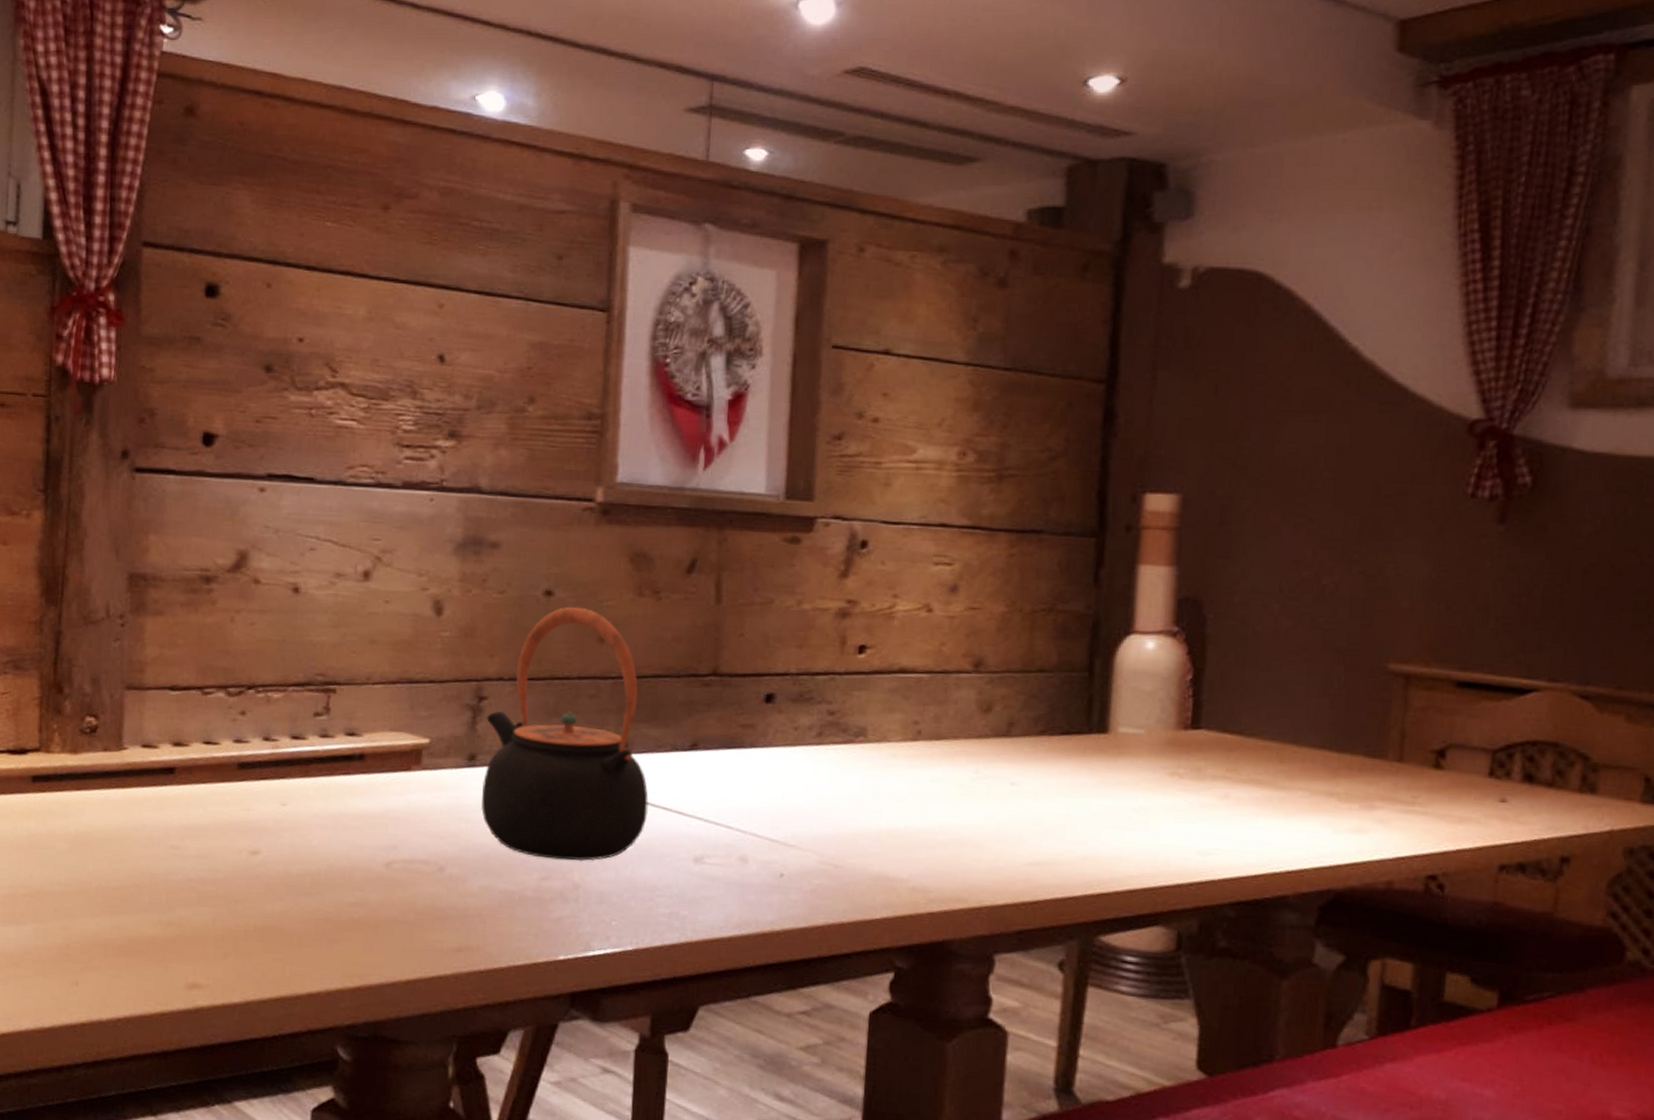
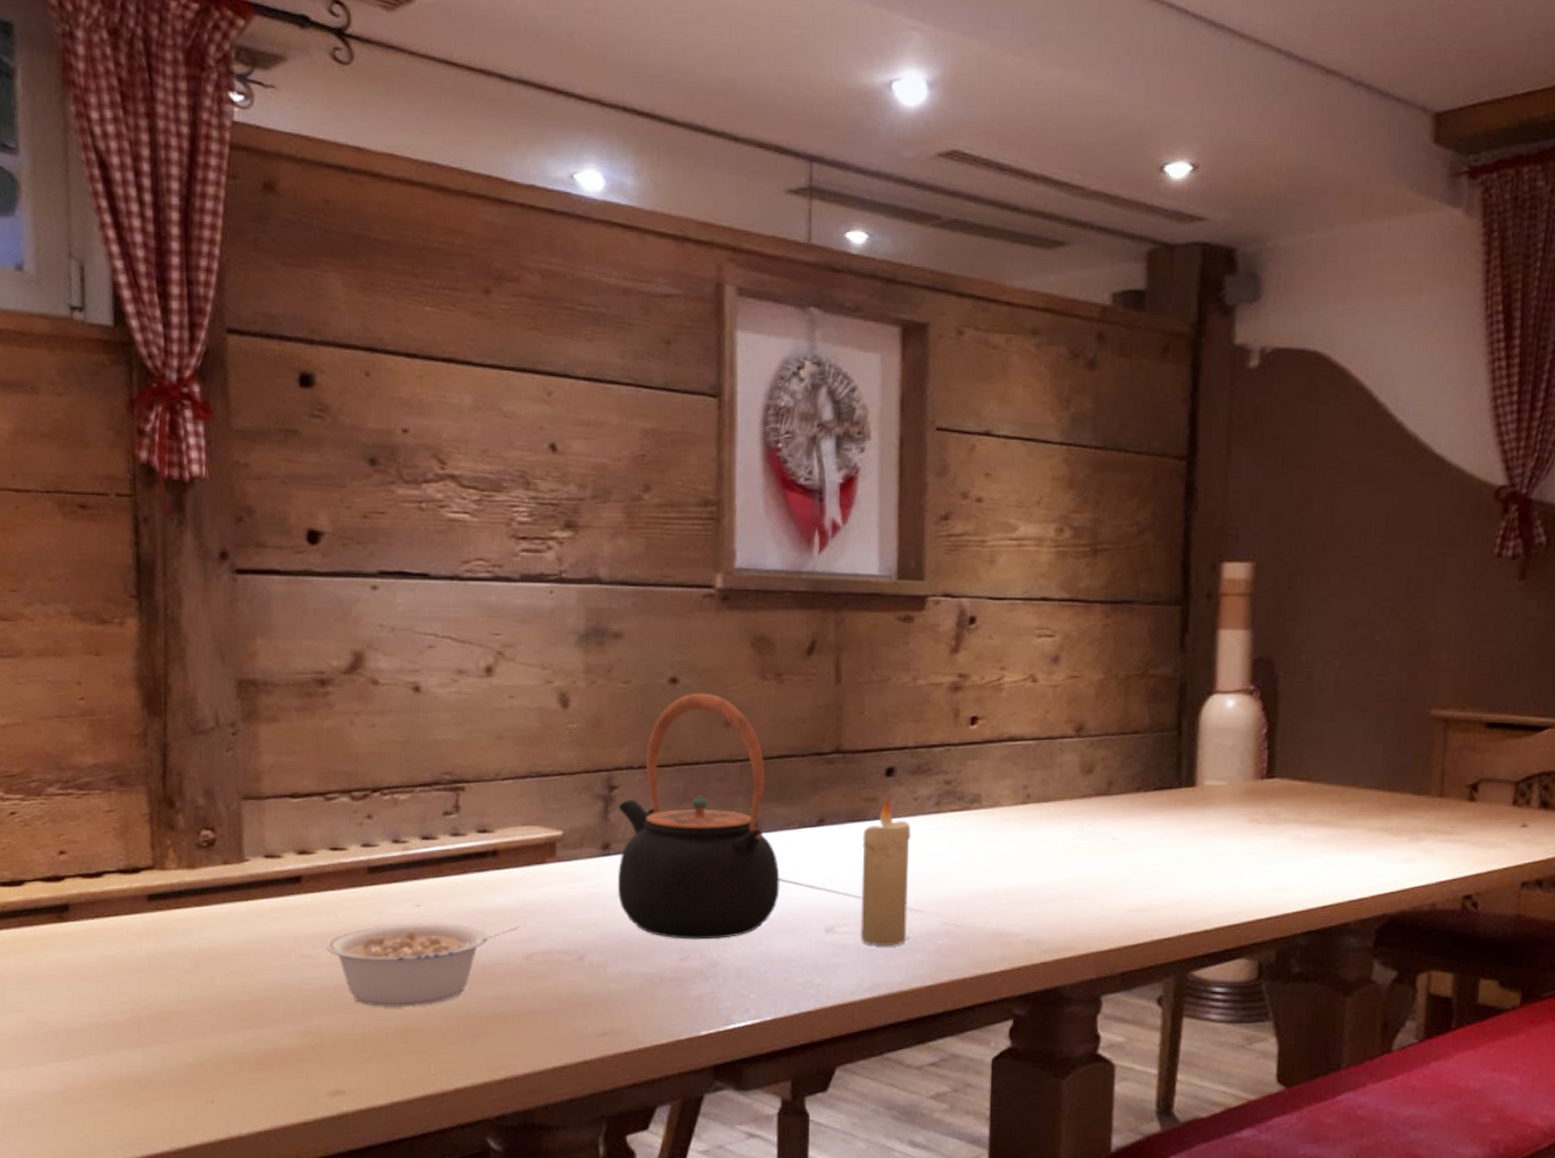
legume: none [193,821,382,906] -> present [325,921,520,1008]
candle: none [730,725,790,882] -> present [859,798,911,946]

